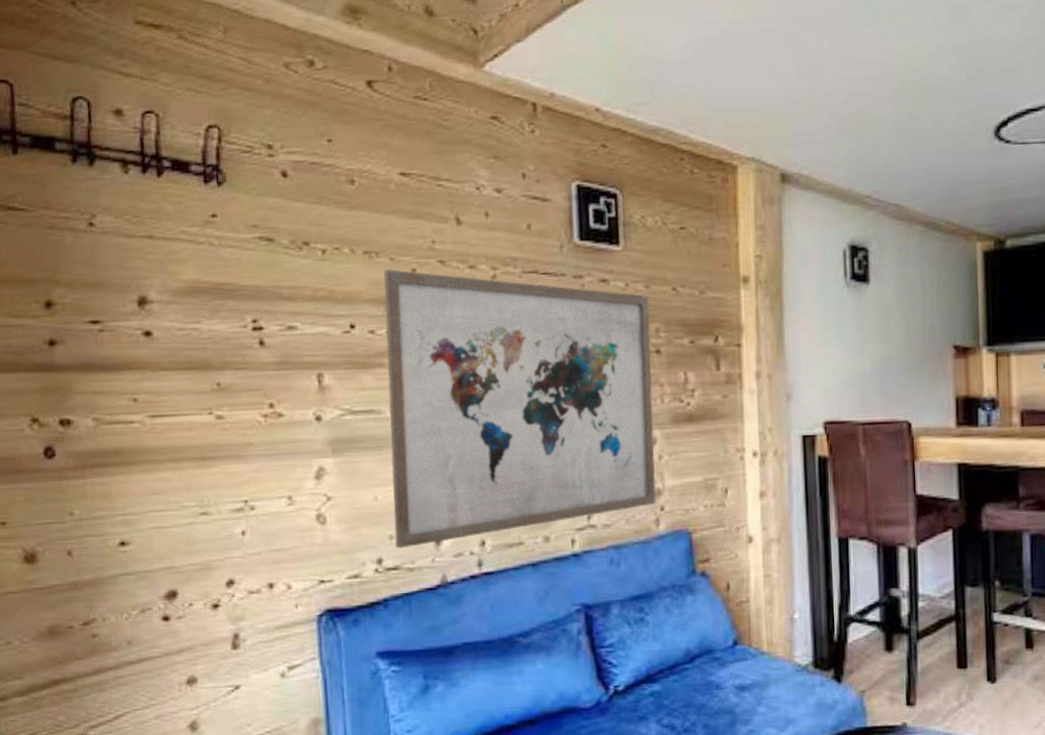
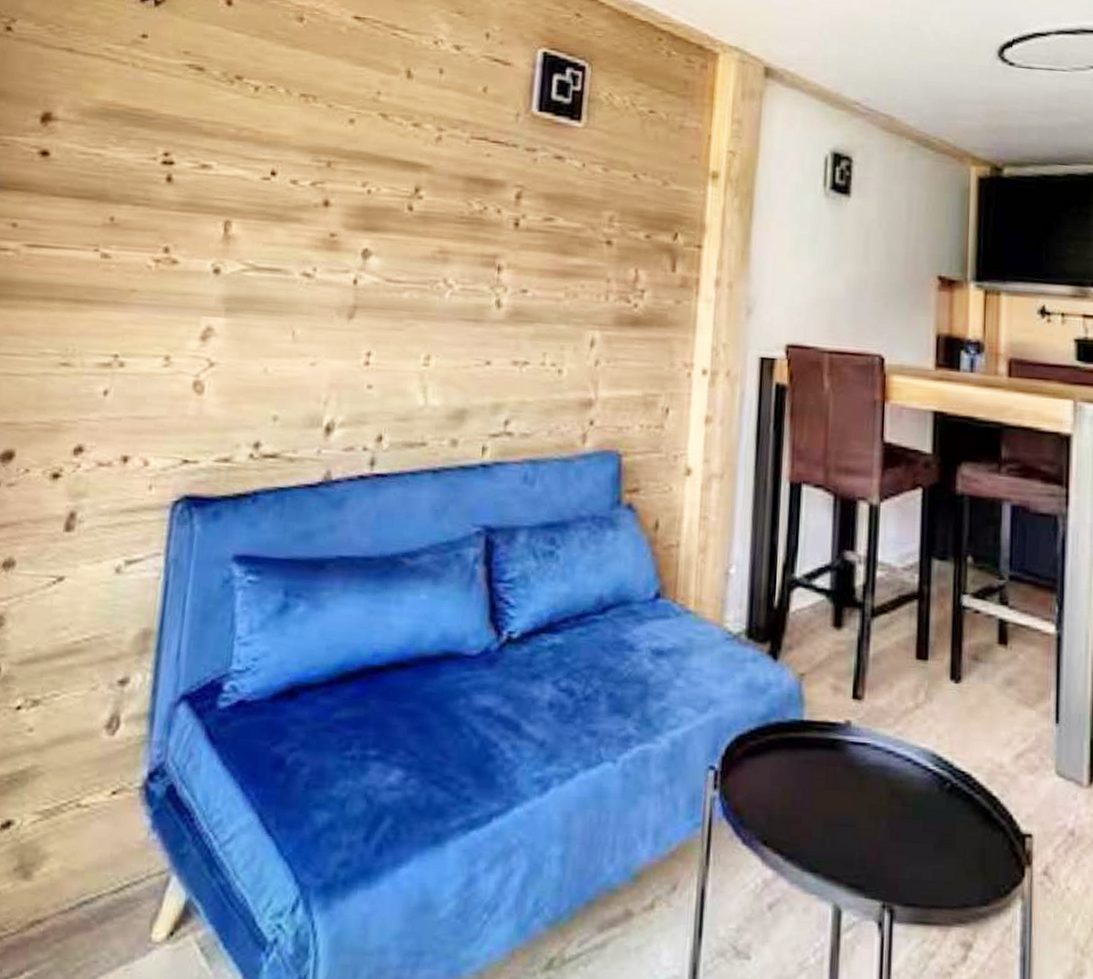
wall art: present [383,269,656,549] -> none [278,116,606,434]

